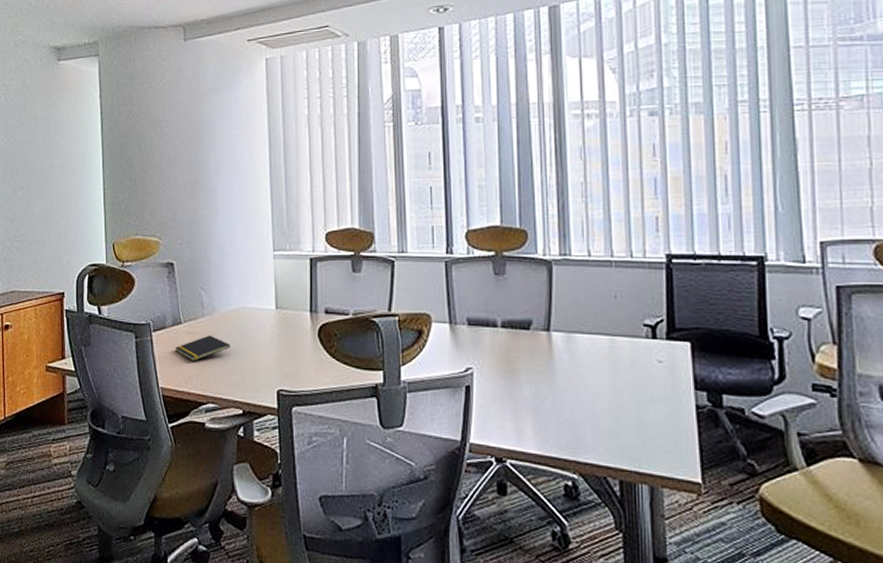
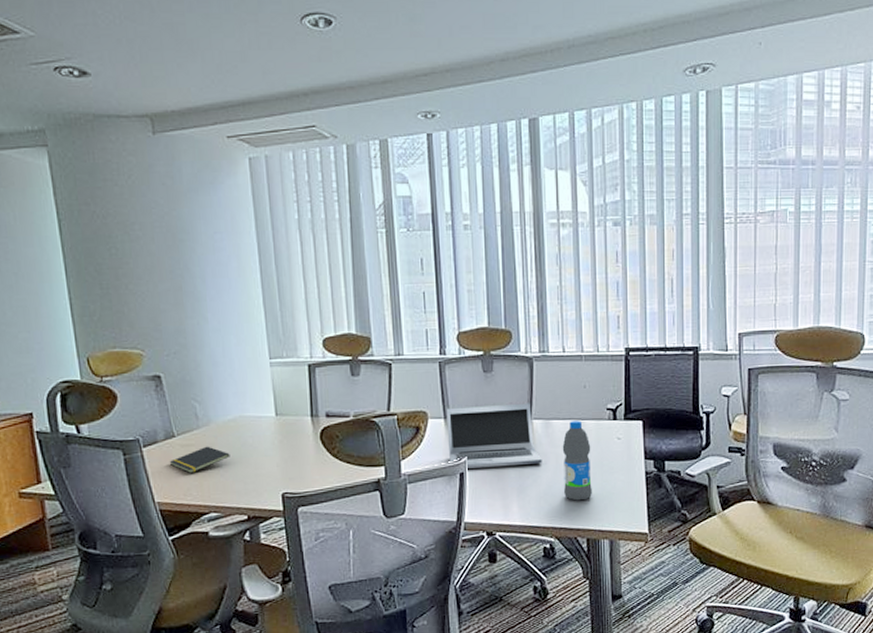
laptop: none [452,311,563,383] -> present [446,403,542,469]
water bottle: none [587,336,626,433] -> present [562,421,592,501]

